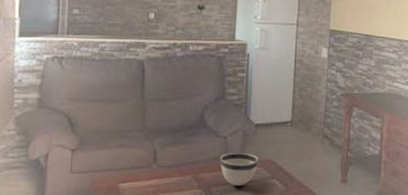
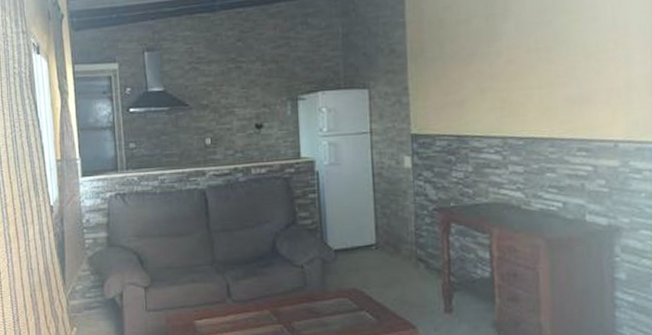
bowl: present [220,152,259,186] -> none [298,282,343,320]

